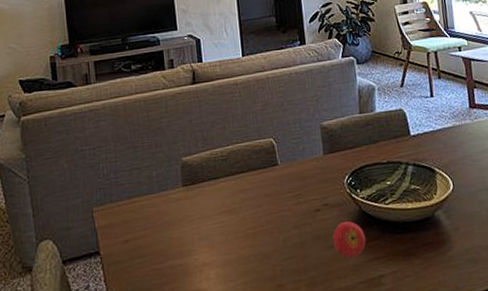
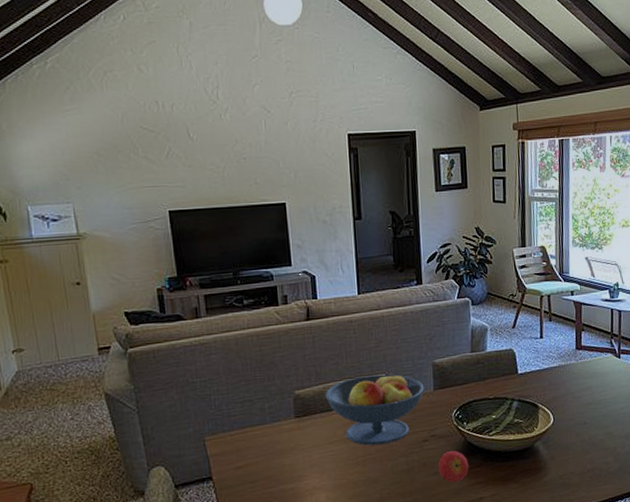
fruit bowl: none [212,135,314,216] -> present [325,371,425,446]

